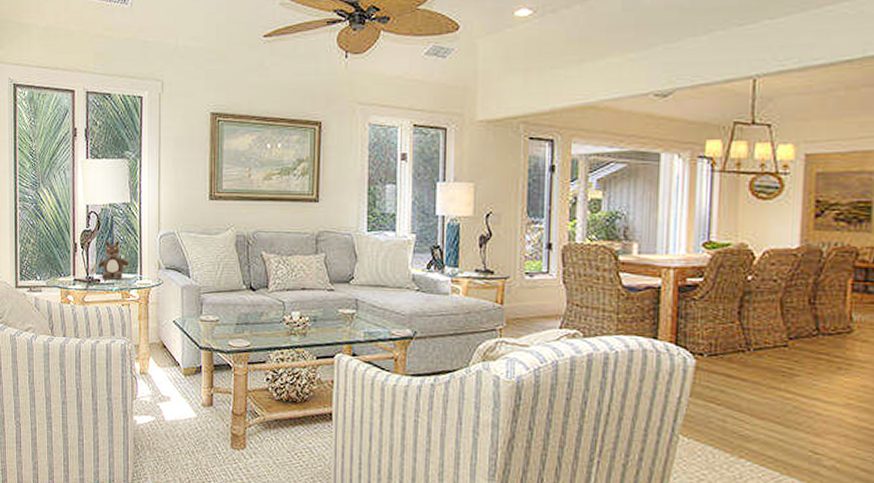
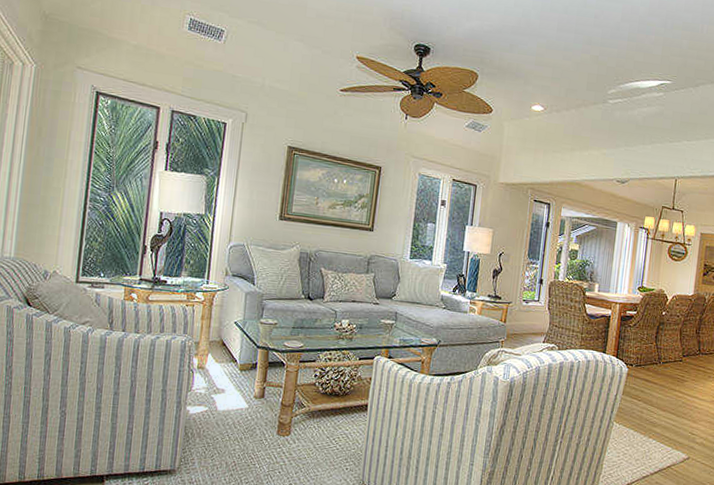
stuffed animal: present [98,240,130,281] -> none [166,247,198,283]

